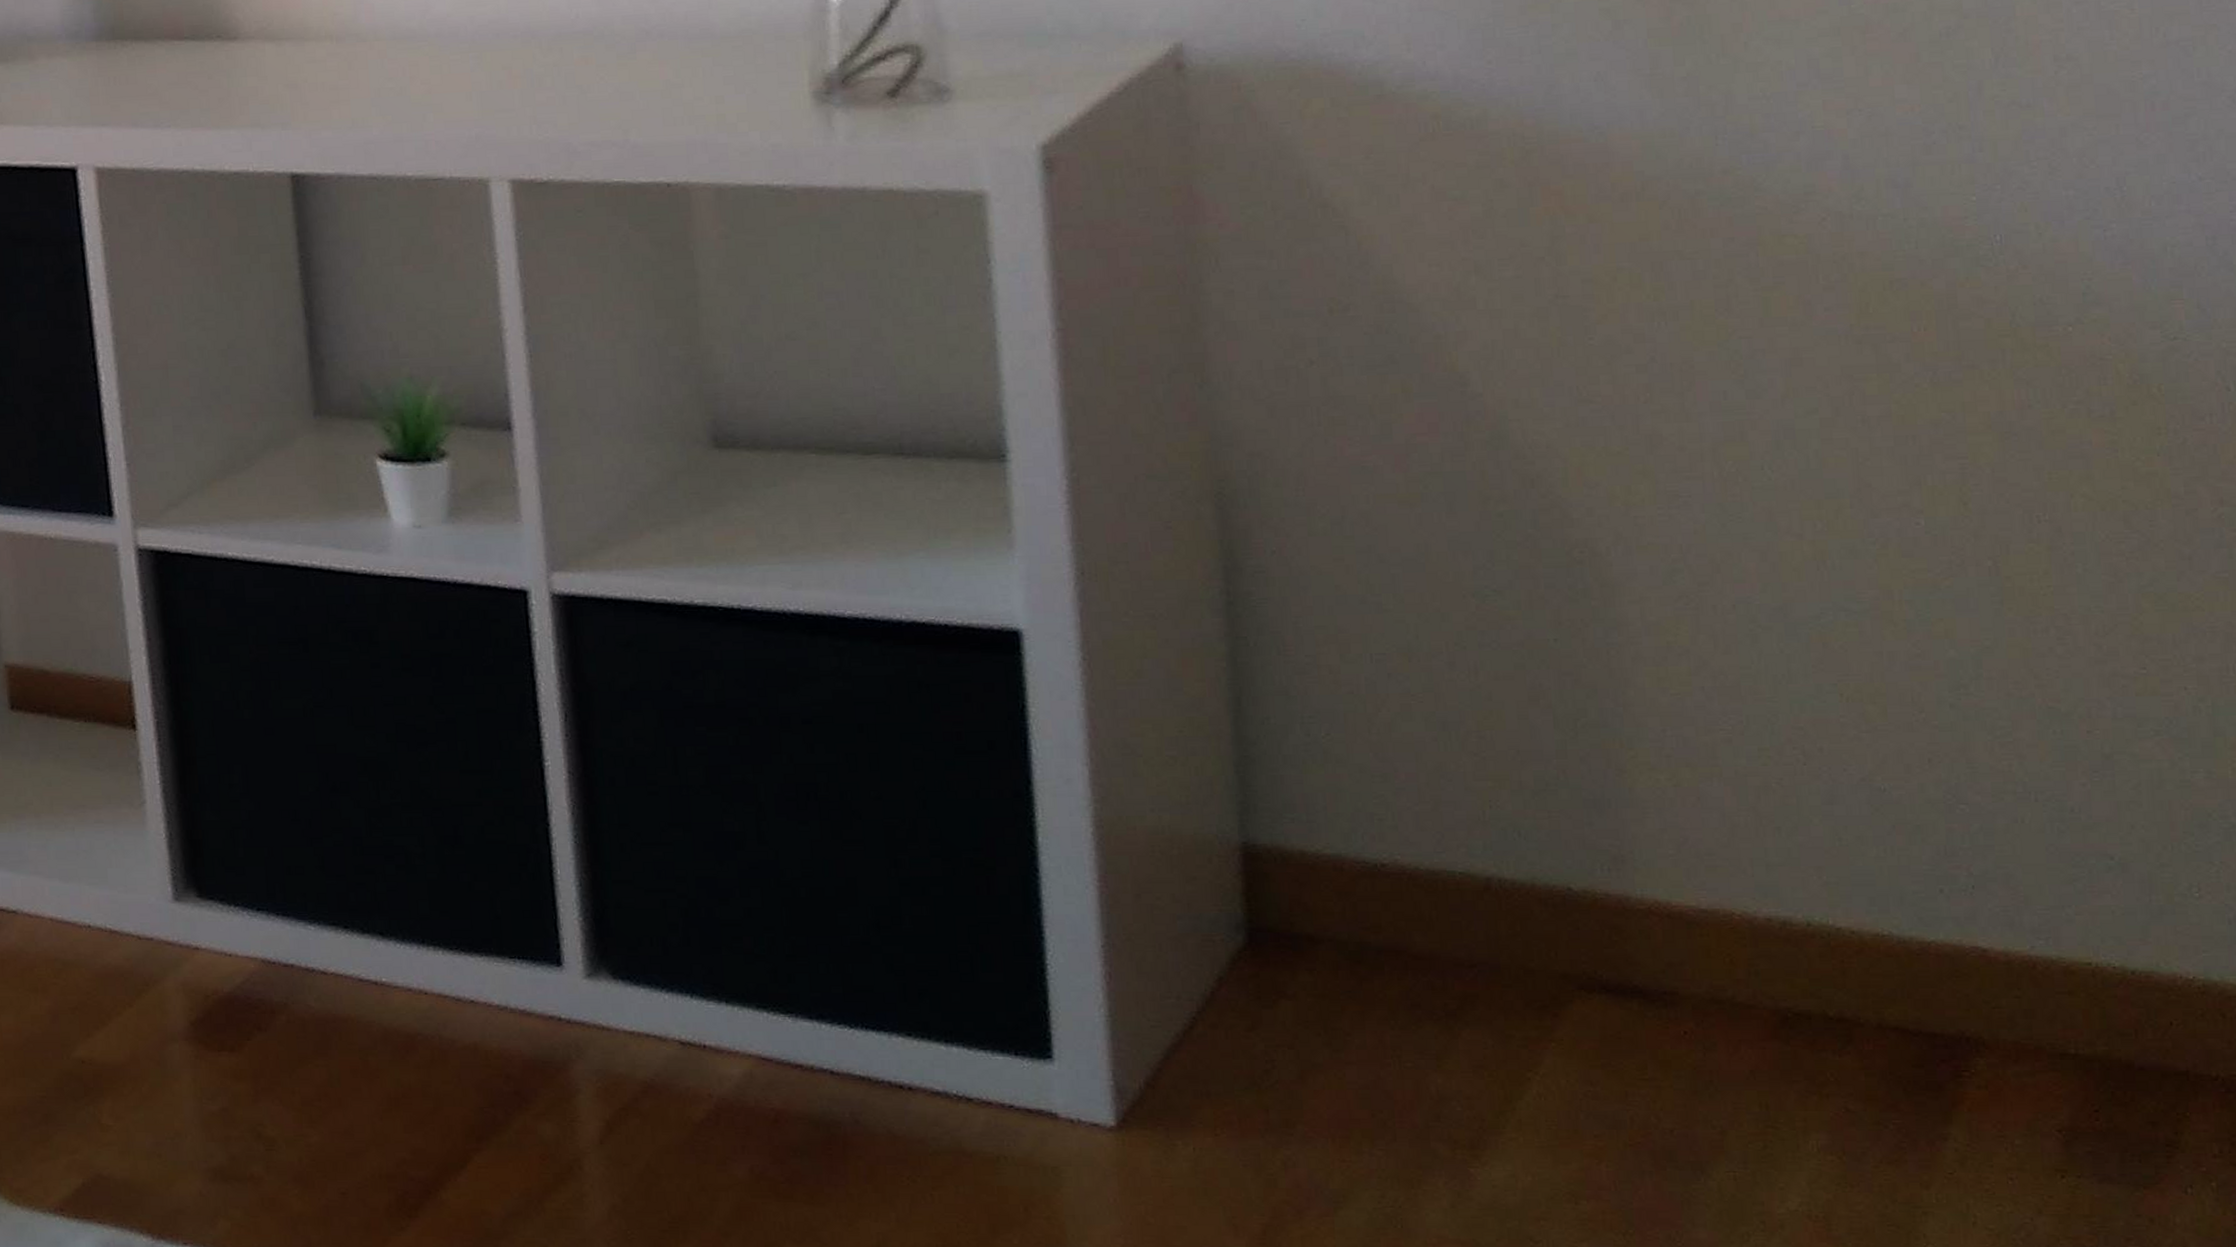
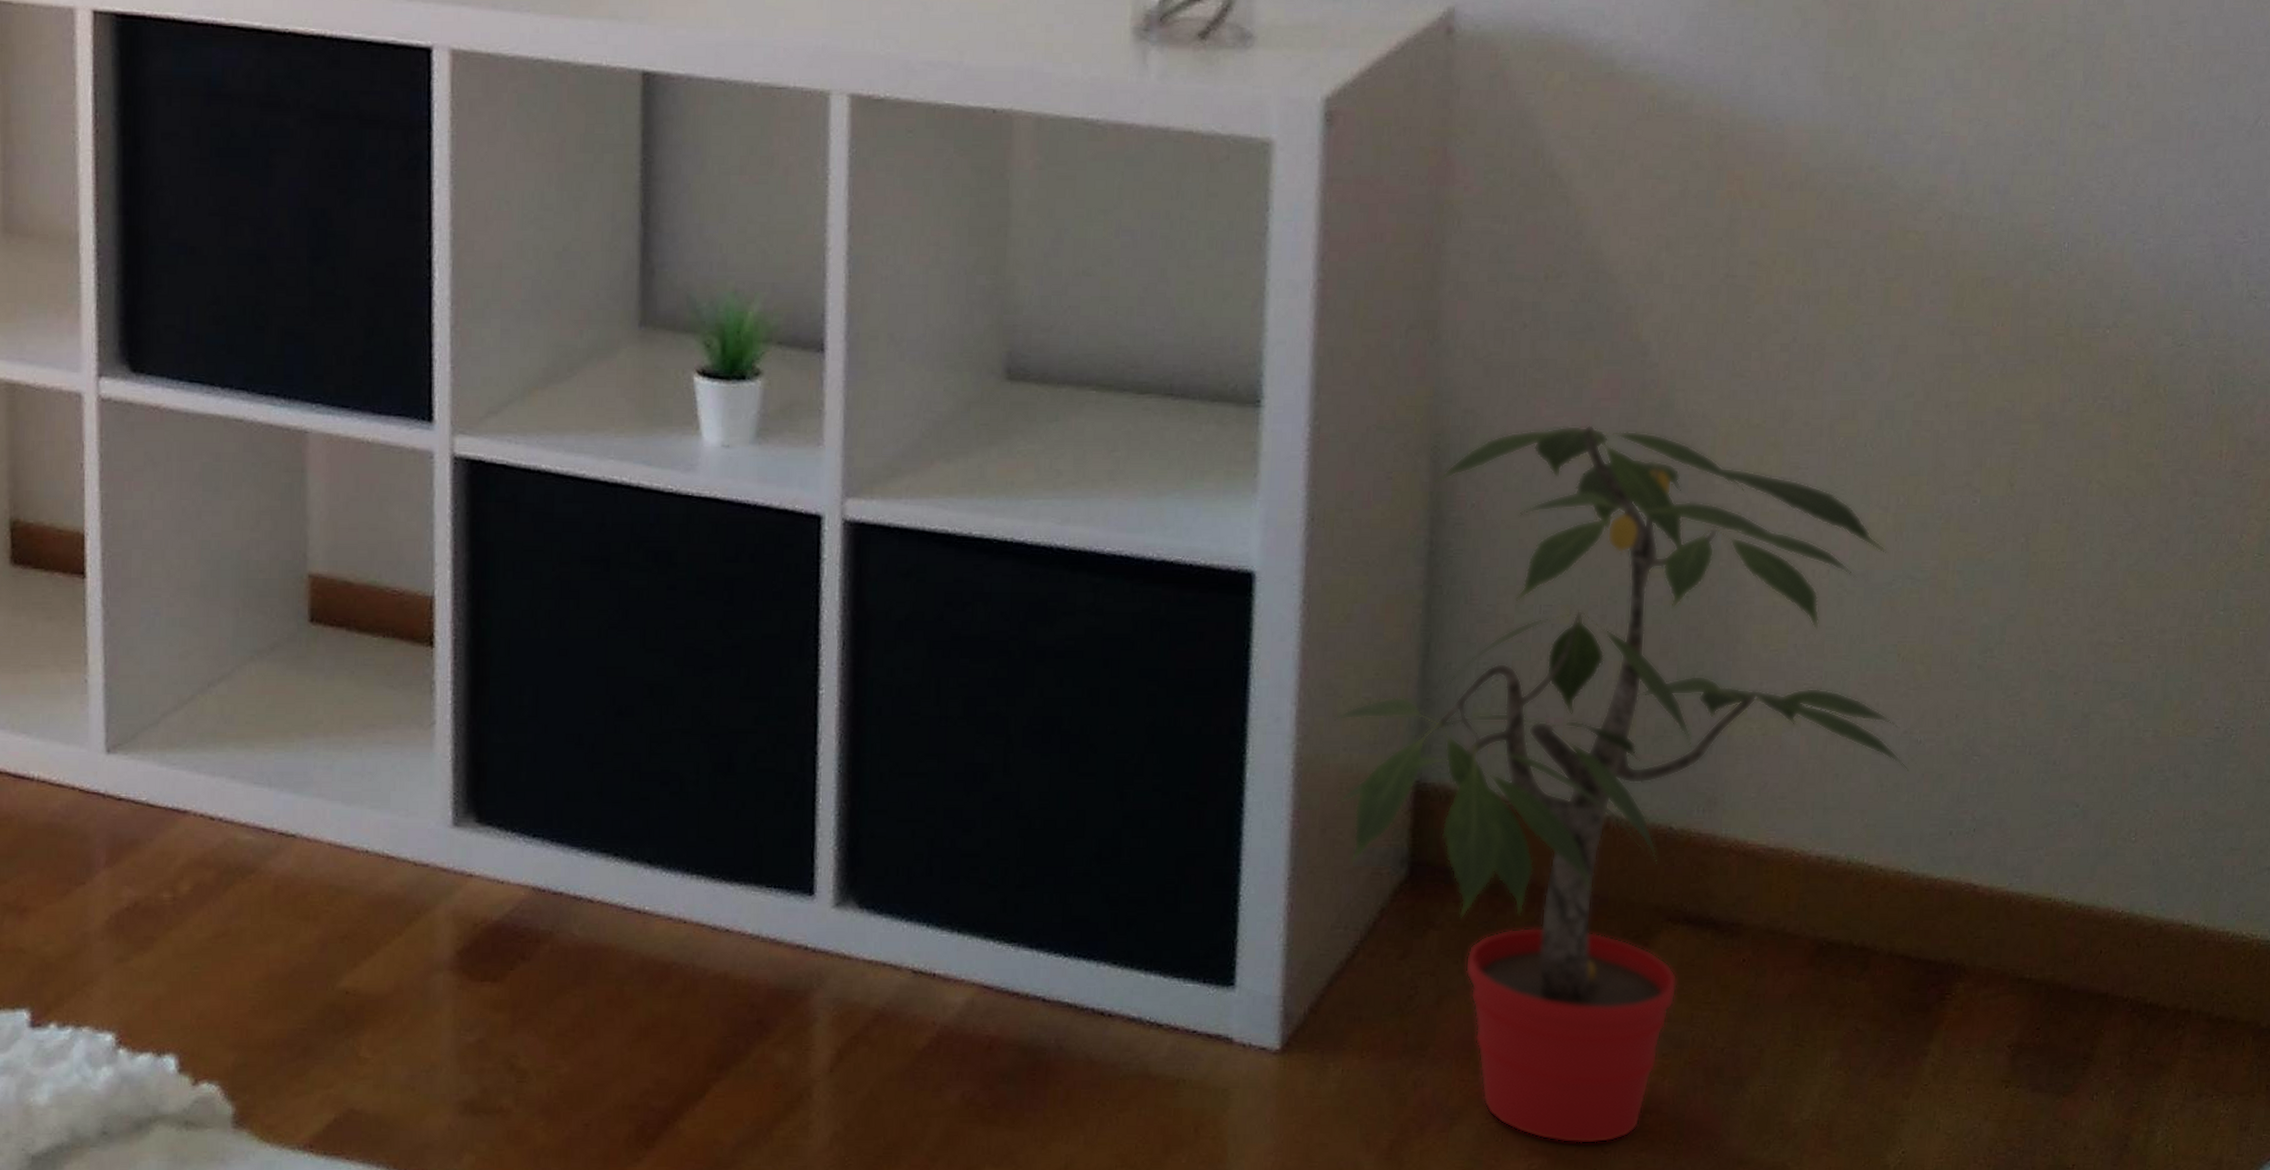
potted plant: none [1136,461,1875,1233] -> present [1334,424,1909,1144]

